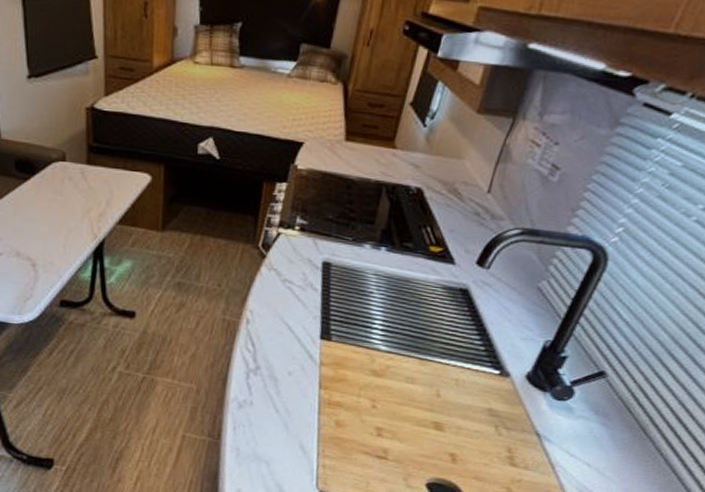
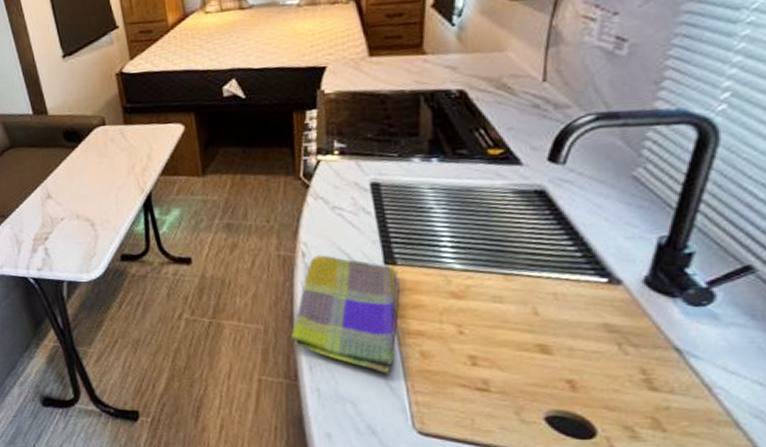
dish towel: none [220,324,331,439] -> present [290,255,400,374]

